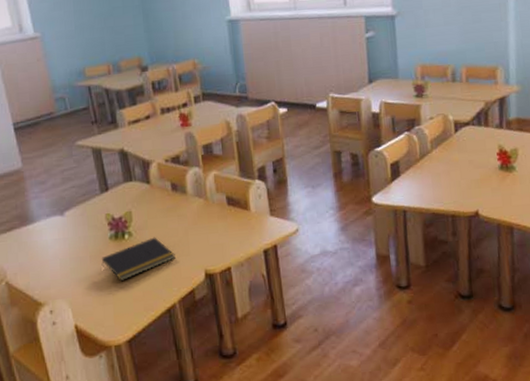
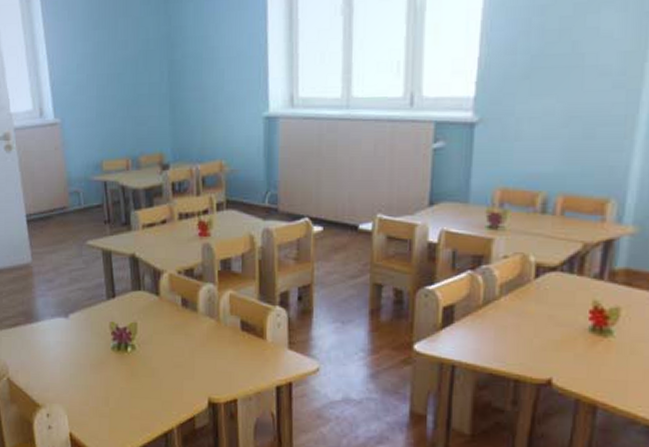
notepad: present [101,237,175,281] -> none [101,354,178,395]

